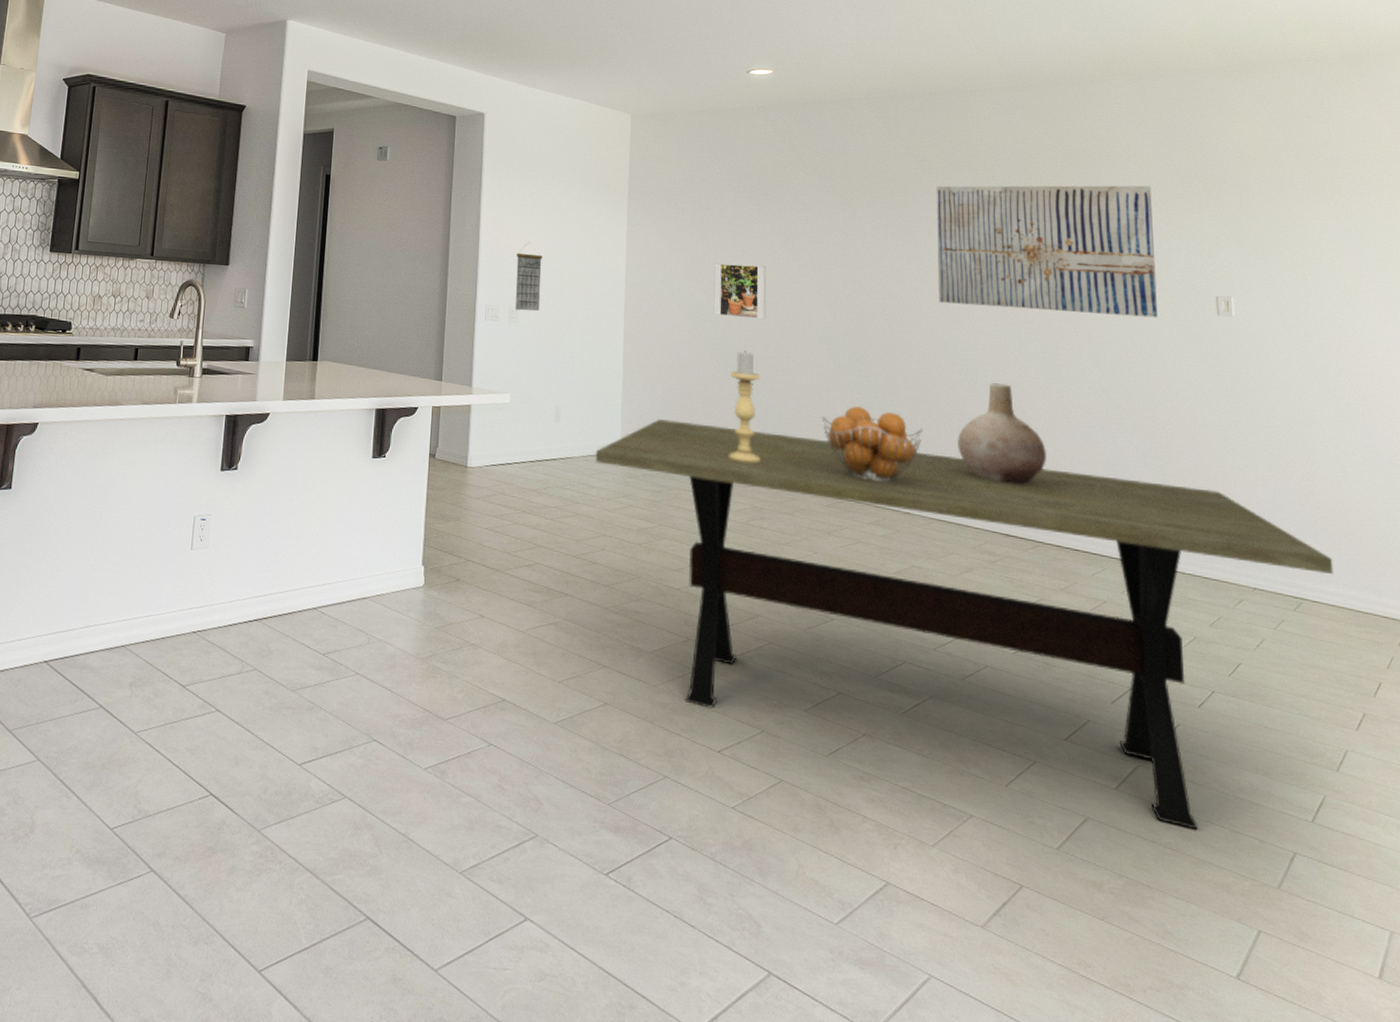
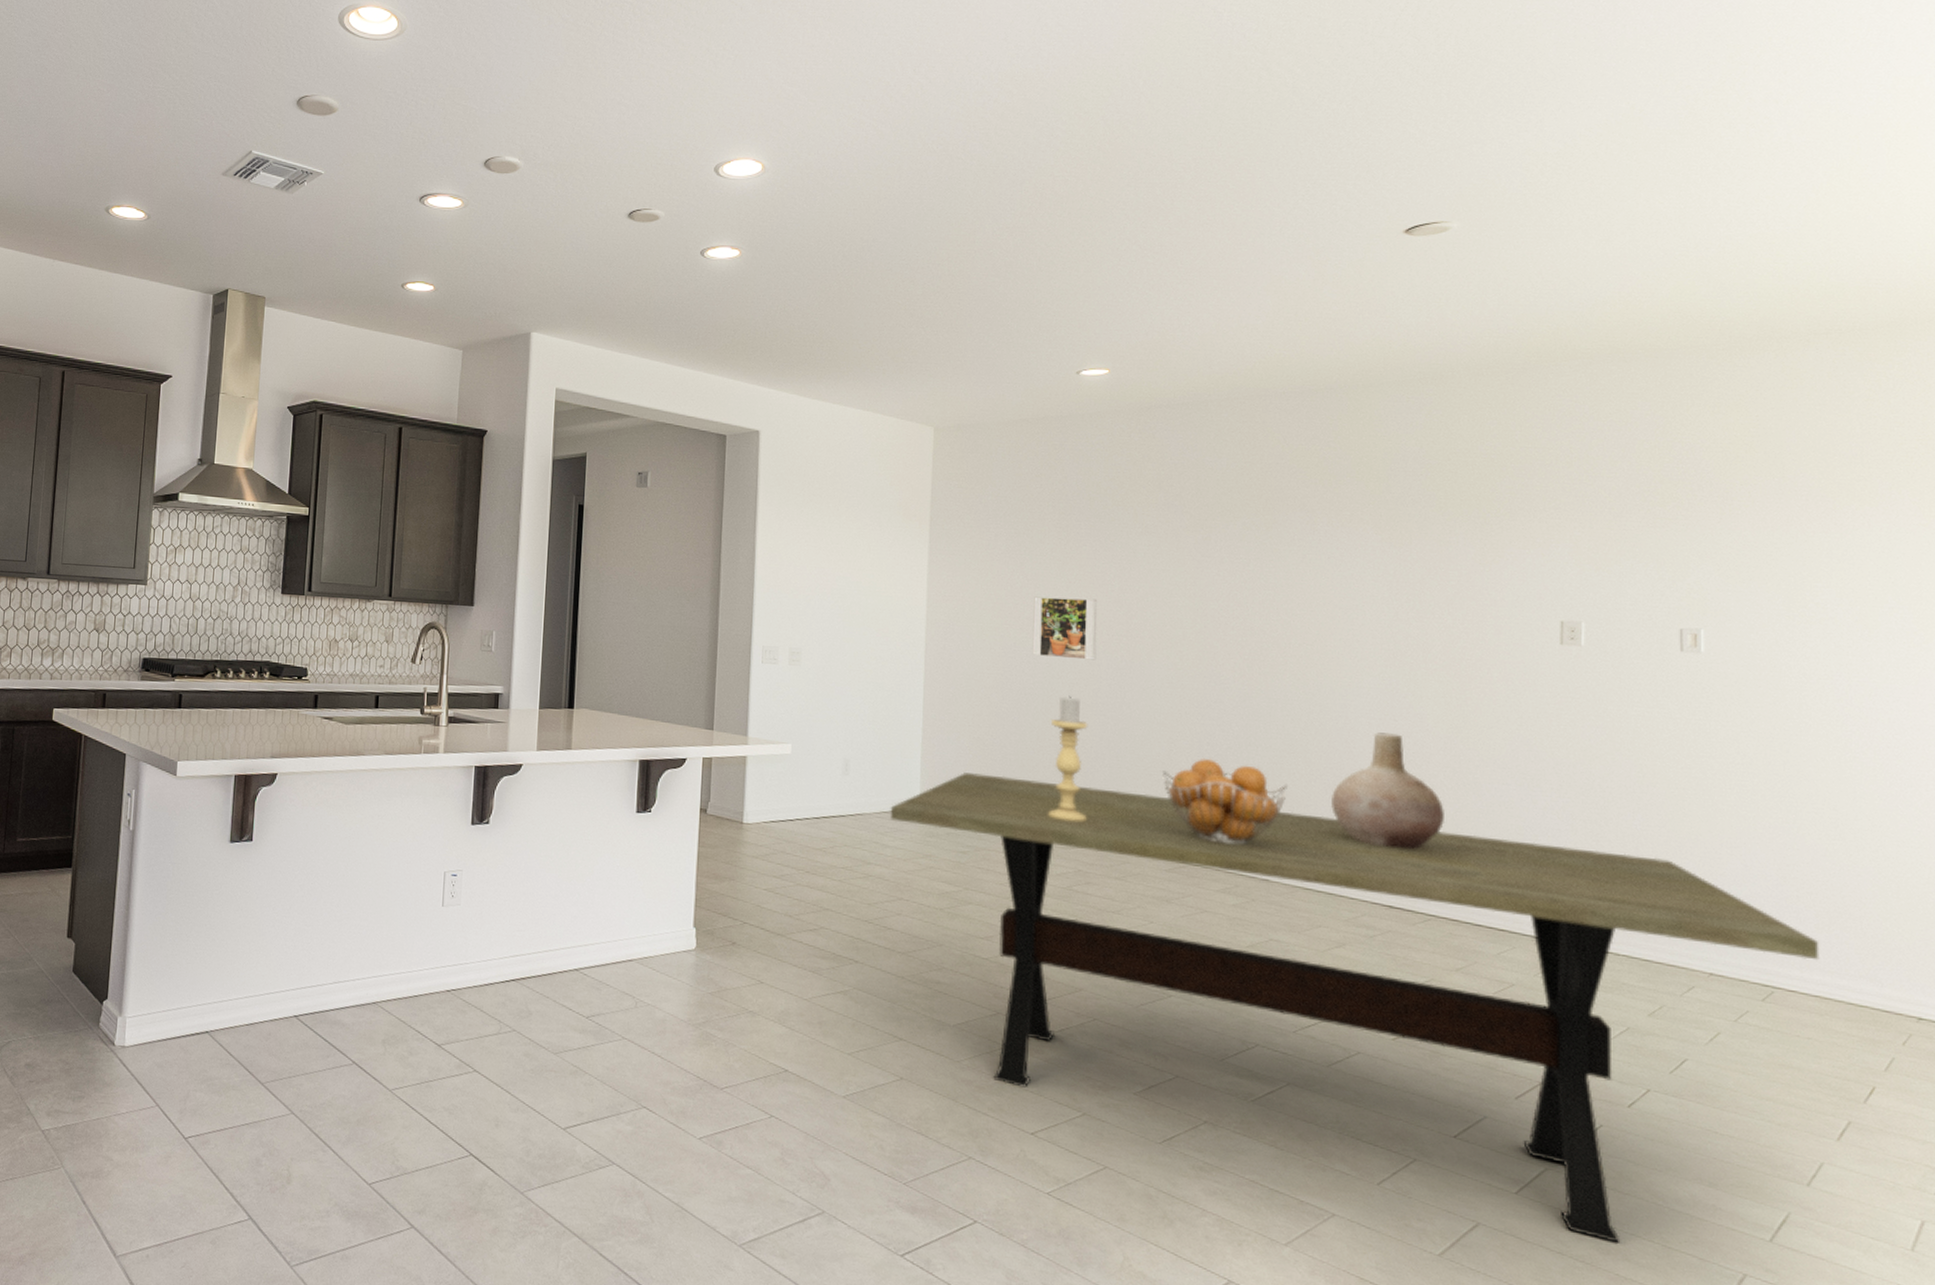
calendar: present [515,241,542,311] -> none [796,575,828,653]
wall art: present [936,185,1159,318] -> none [1312,495,1601,655]

